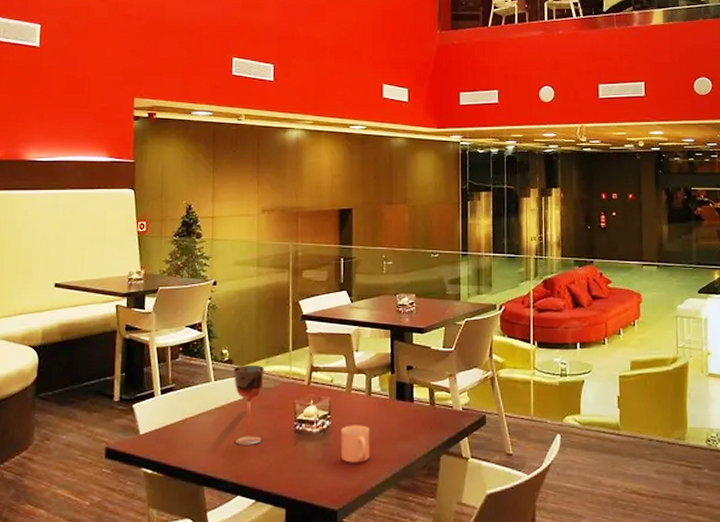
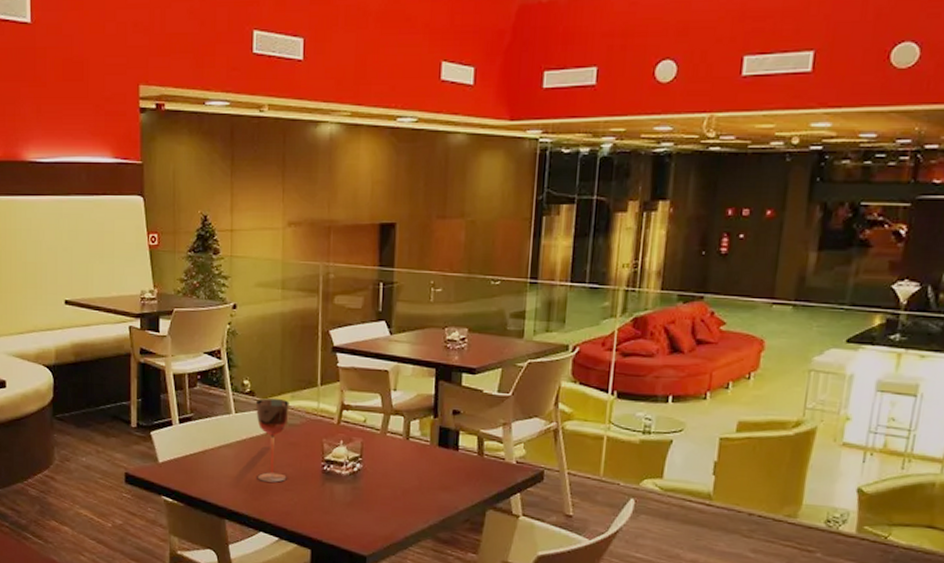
cup: present [340,425,370,463] -> none [372,470,406,511]

